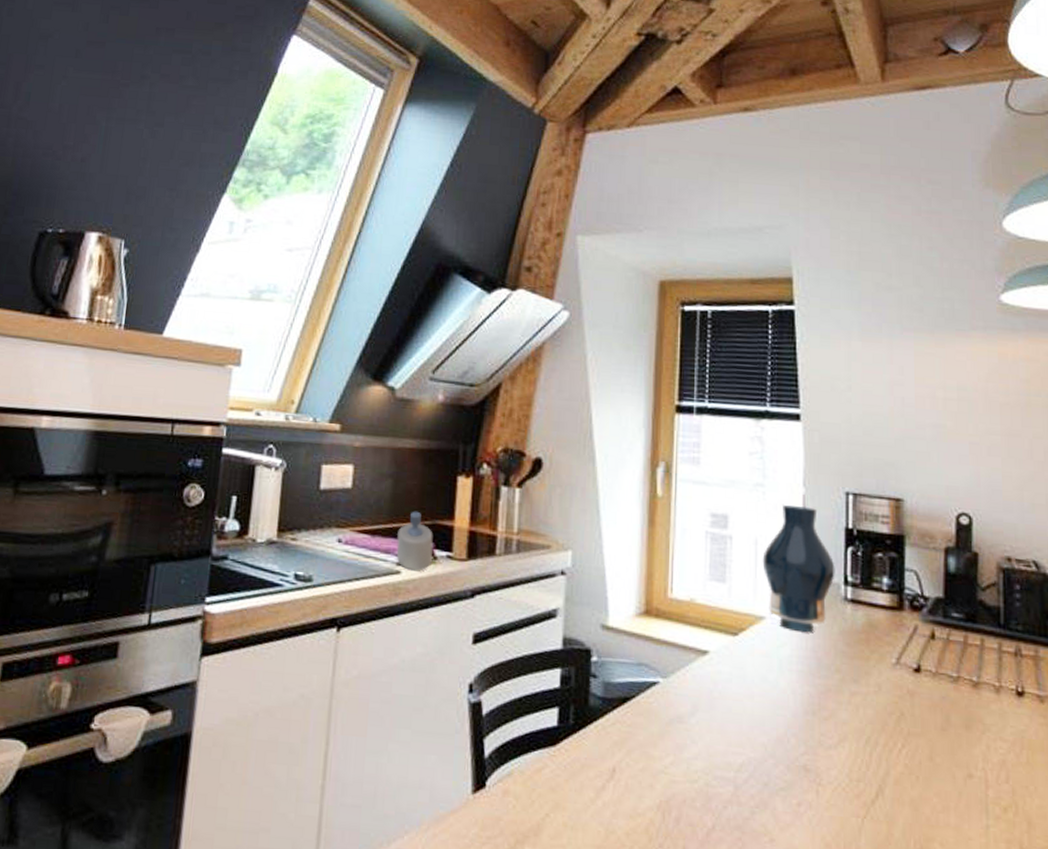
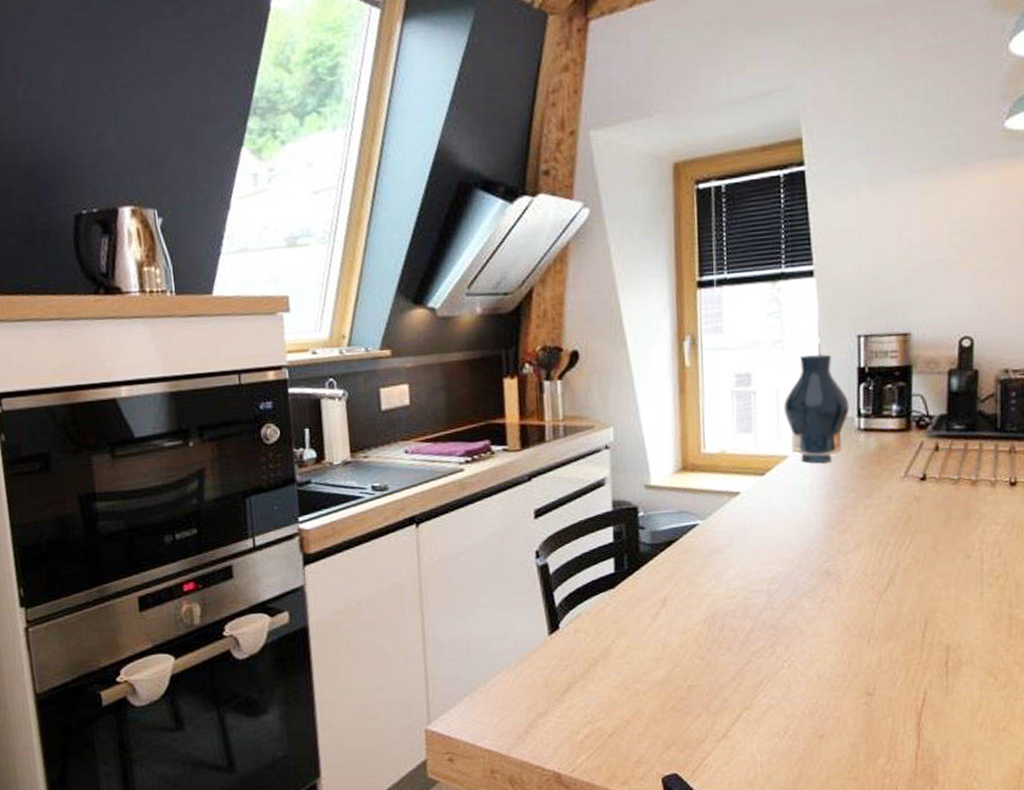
soap dispenser: present [396,511,433,571] -> none [456,415,490,467]

